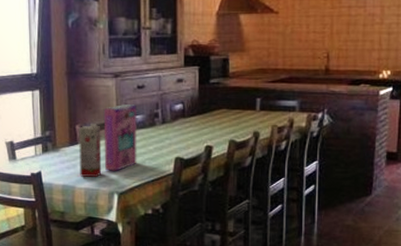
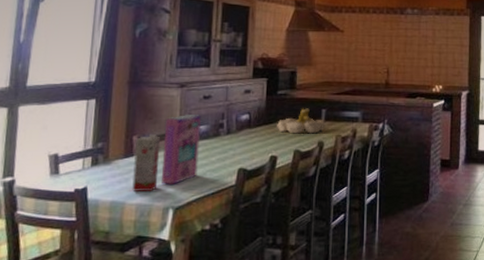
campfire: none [211,97,261,124] -> present [277,108,326,134]

